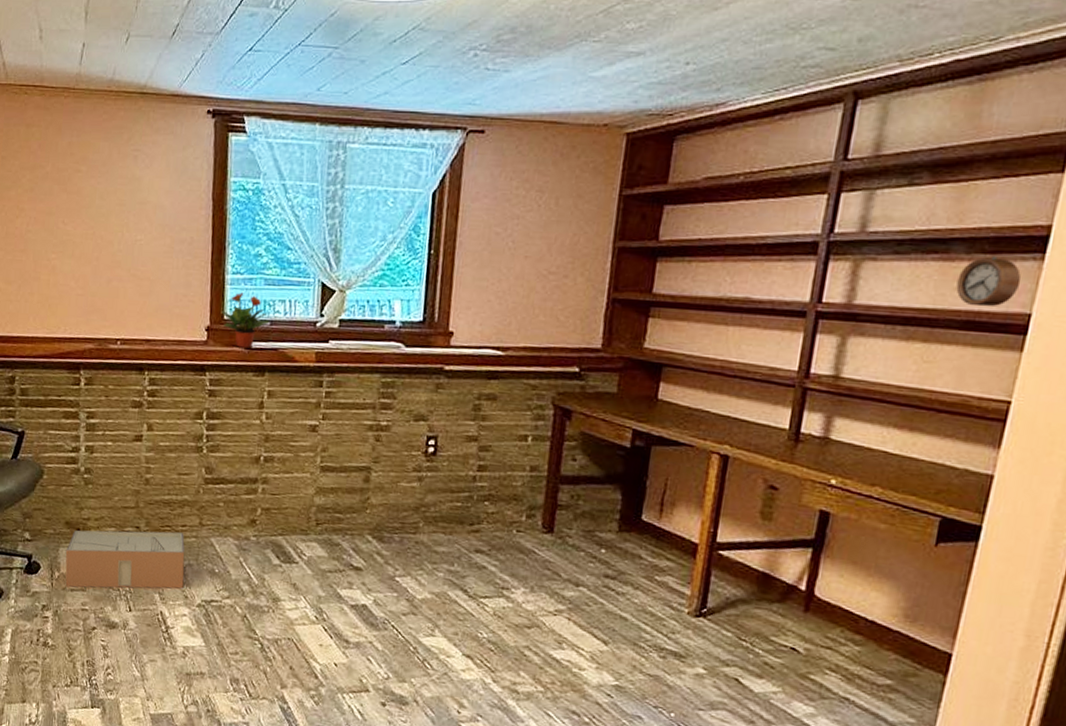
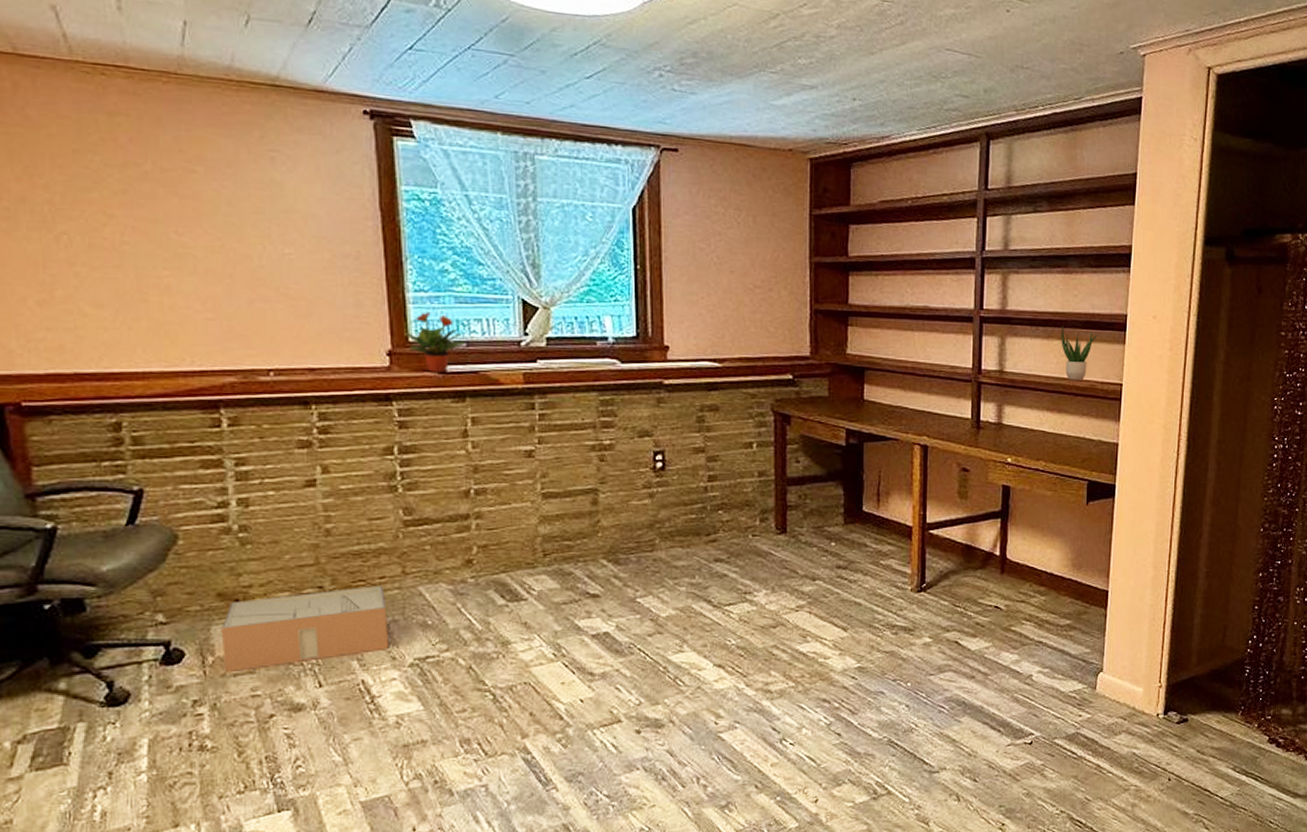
potted plant: none [925,325,984,394] -> present [1061,326,1099,381]
clock: present [956,256,1021,307] -> none [1076,270,1118,310]

